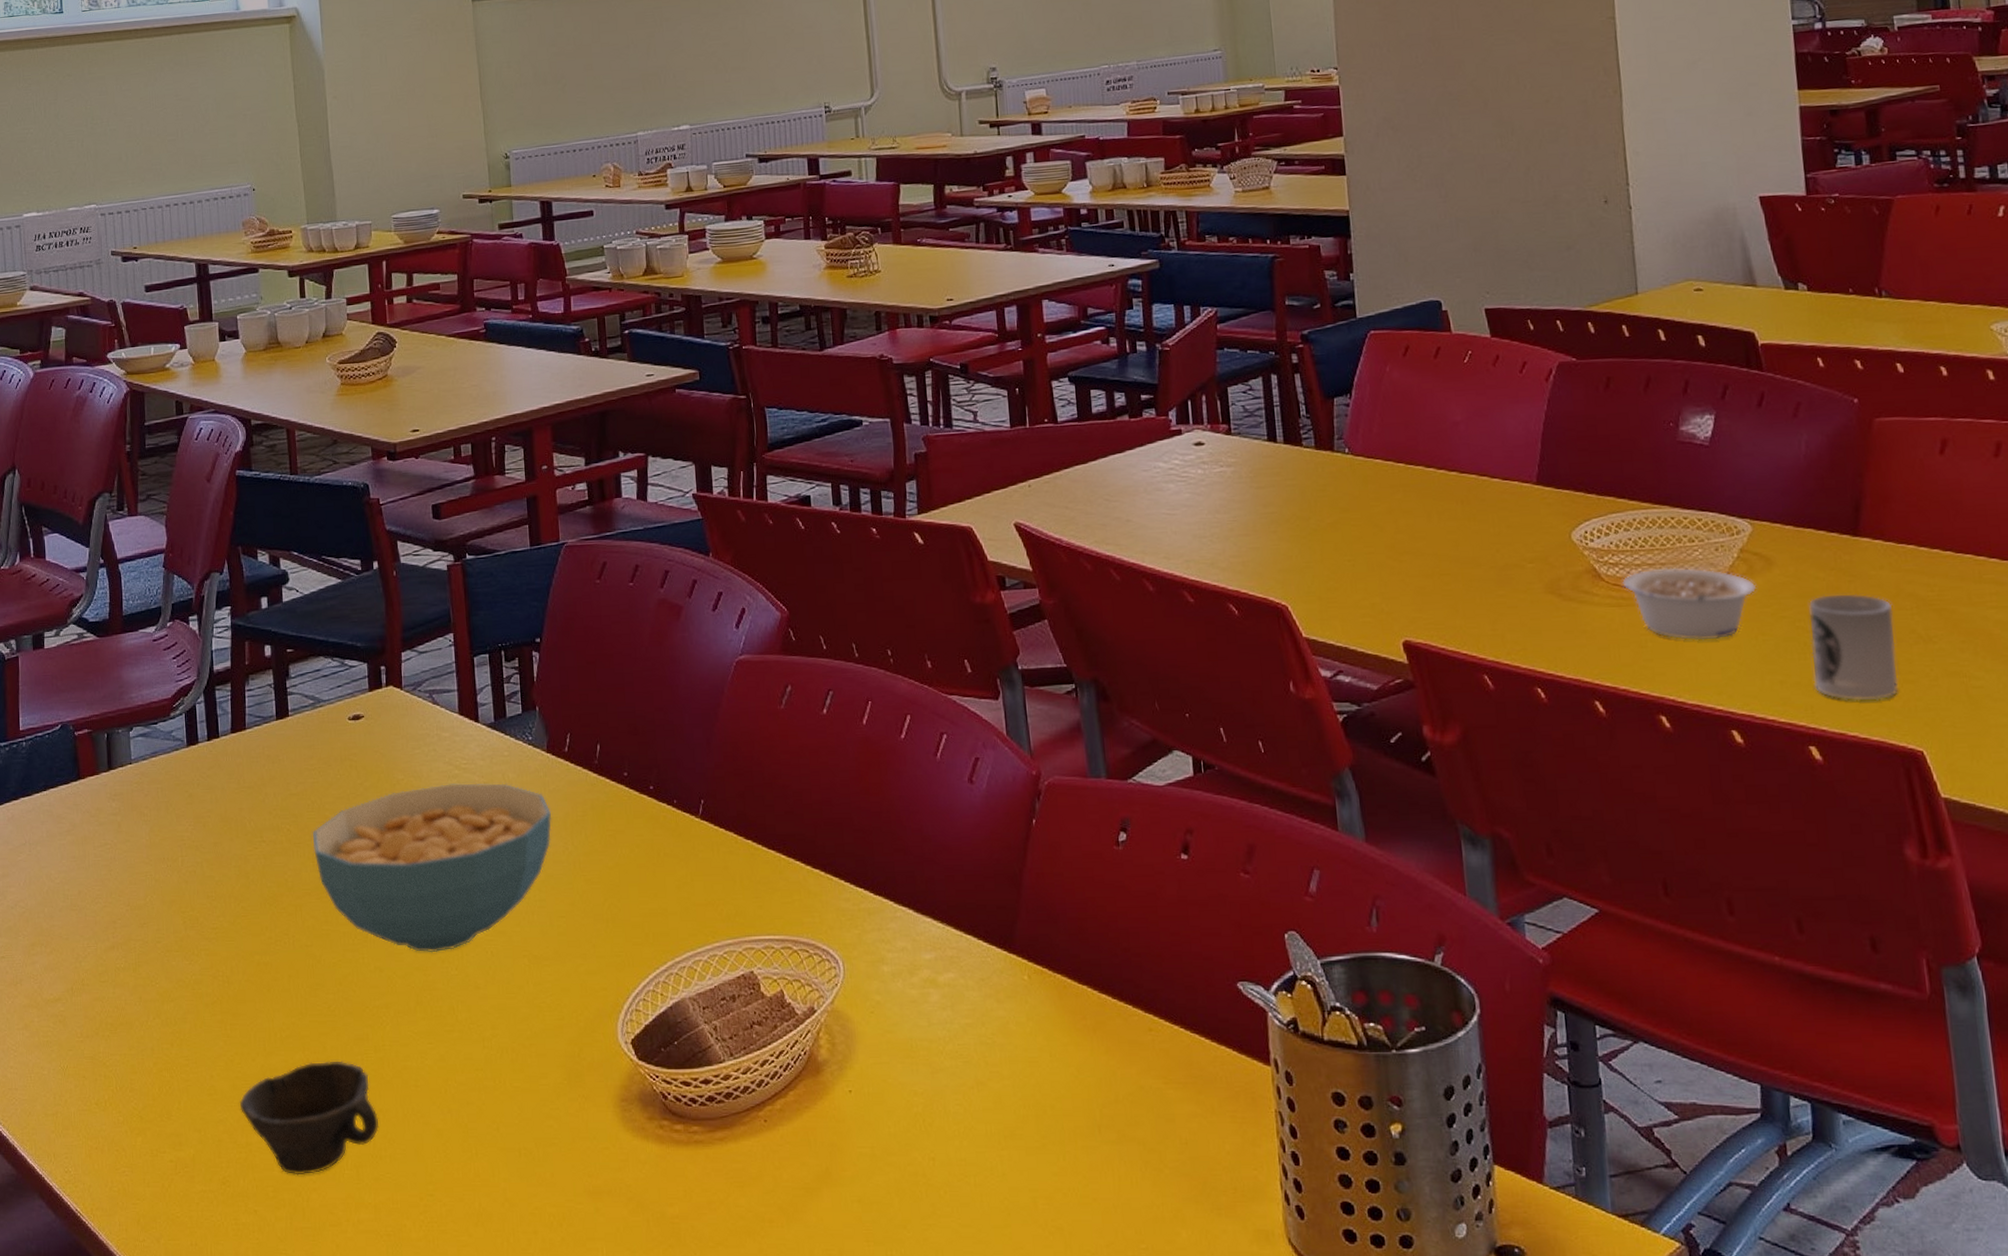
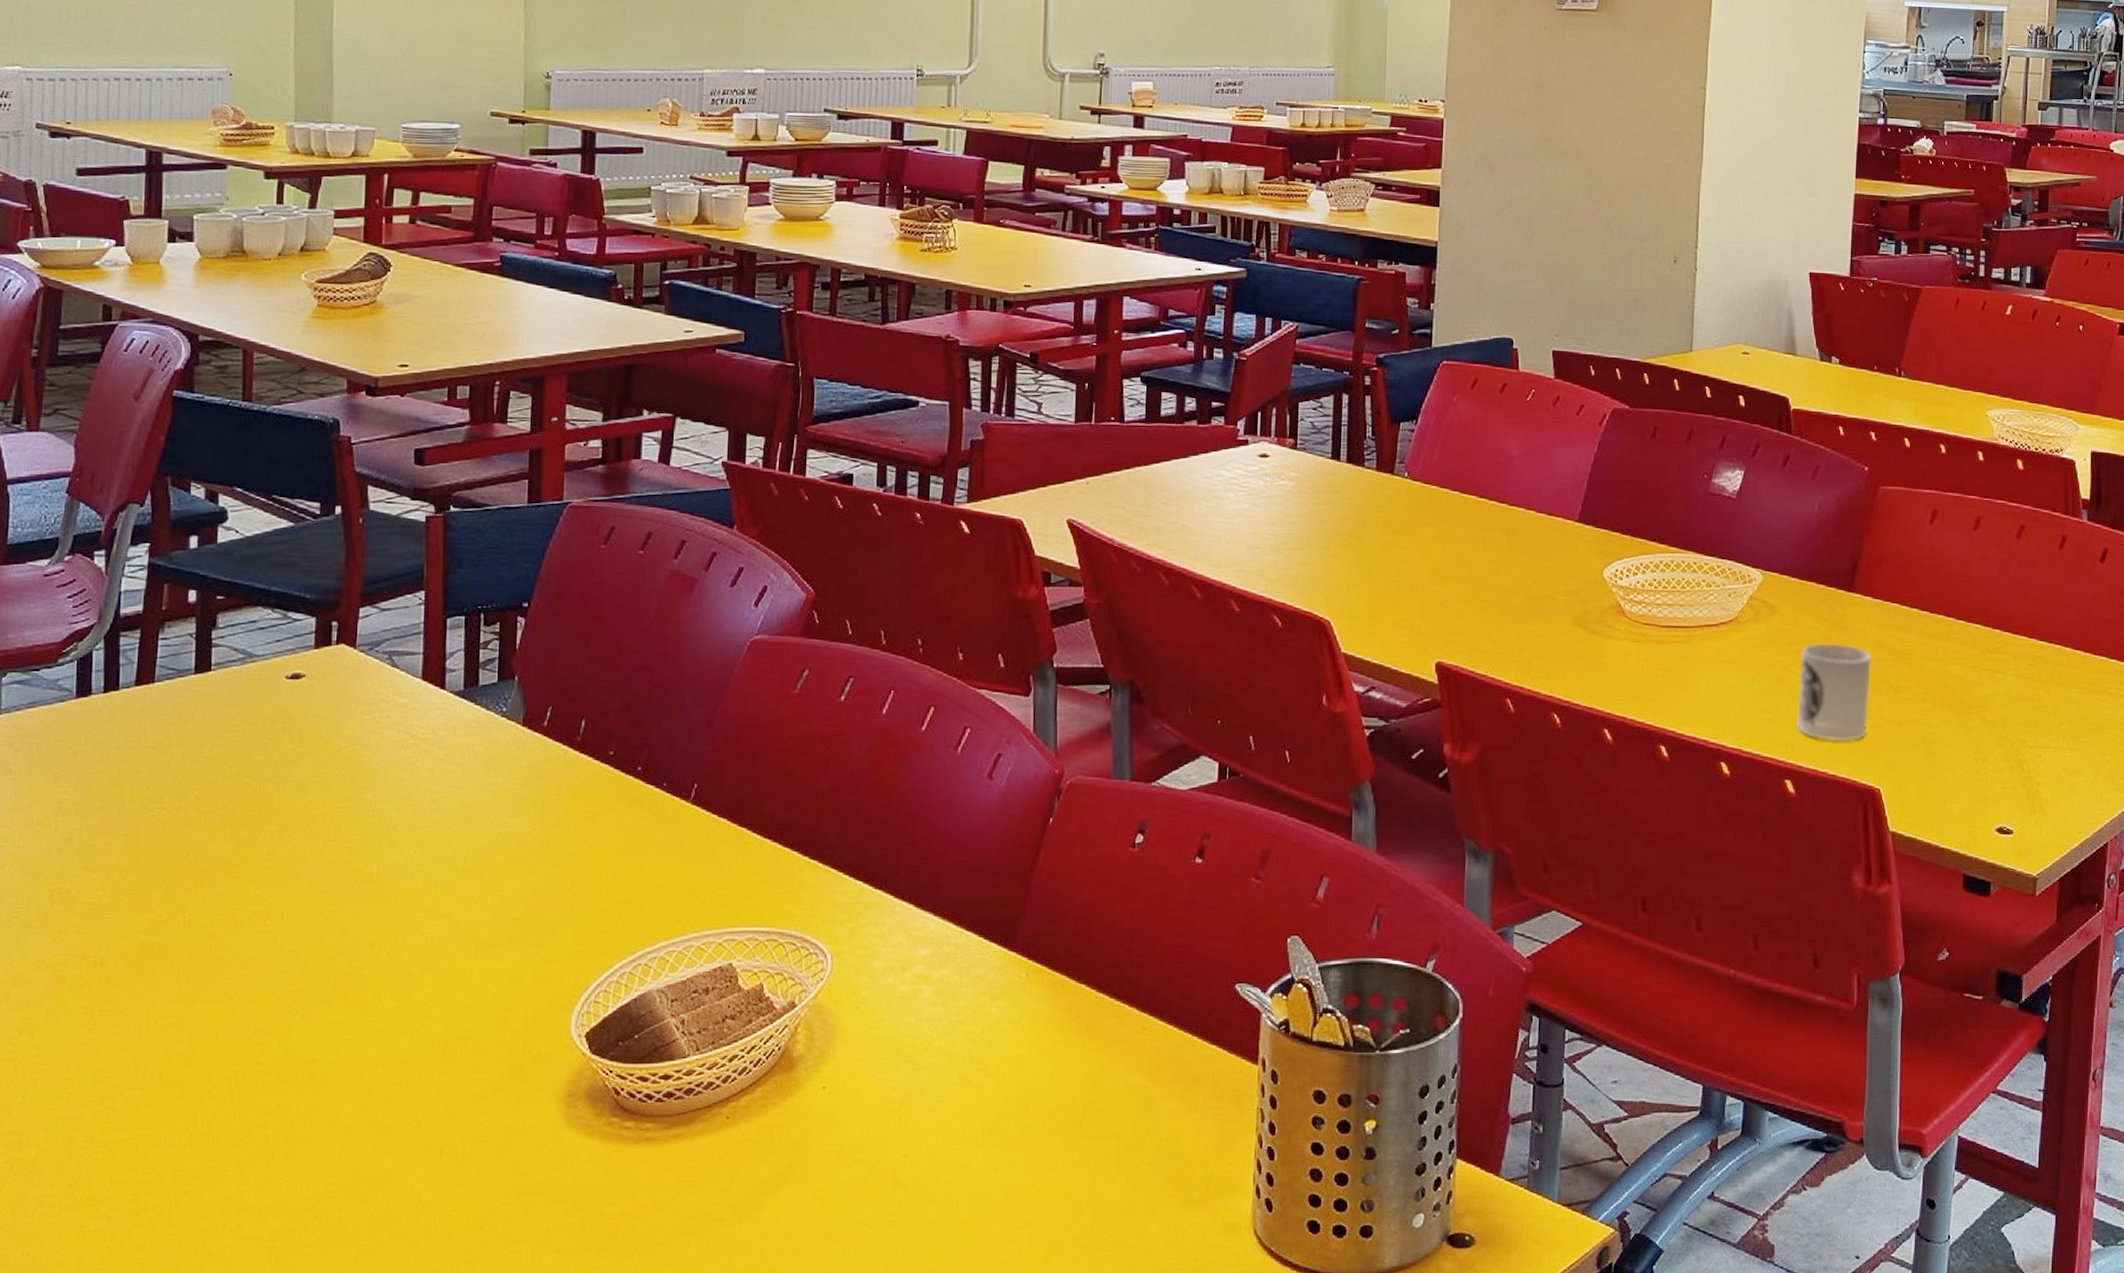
cup: present [239,1061,380,1175] -> none [101,1052,275,1177]
cereal bowl: present [312,783,552,953] -> none [226,754,521,937]
legume: present [1622,568,1757,641] -> none [1643,609,1760,678]

